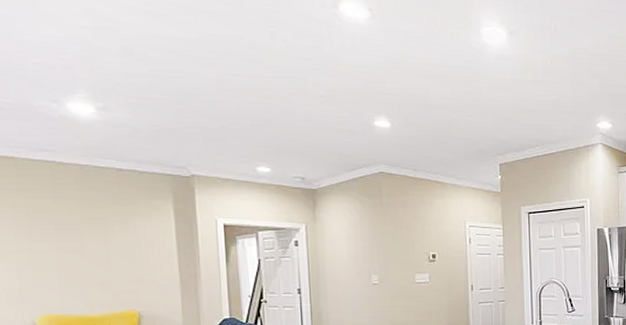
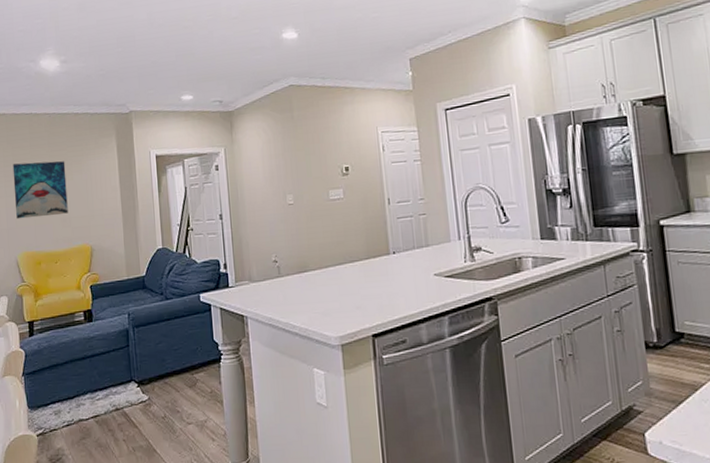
wall art: none [26,216,108,279] -> present [12,161,68,219]

